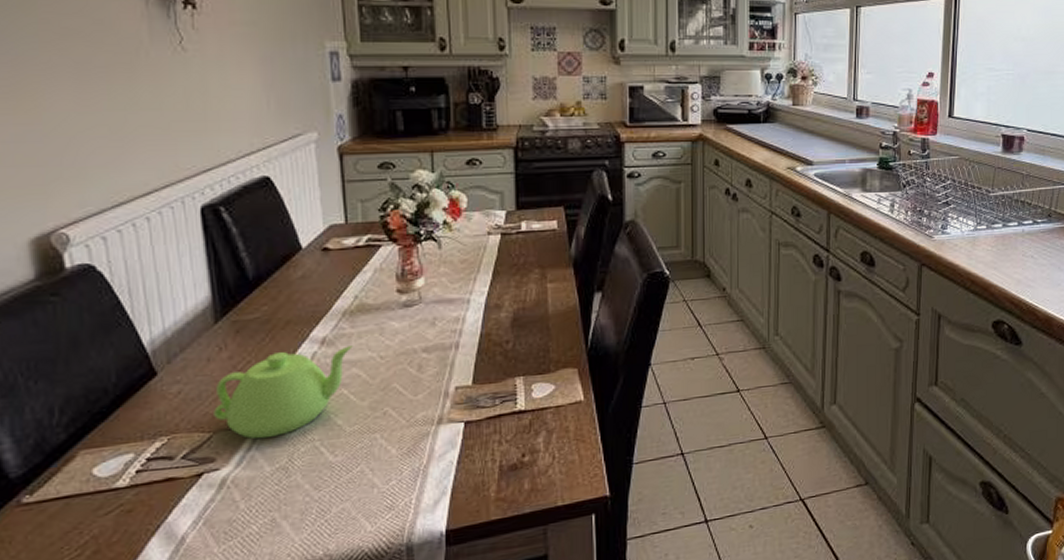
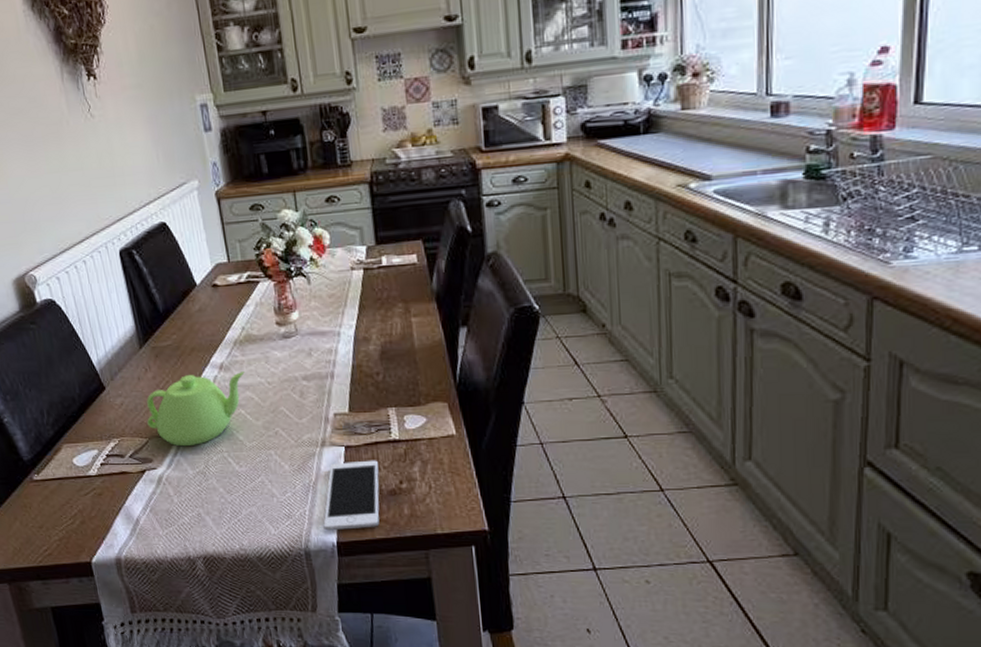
cell phone: none [432,434,500,519] -> present [323,460,380,531]

